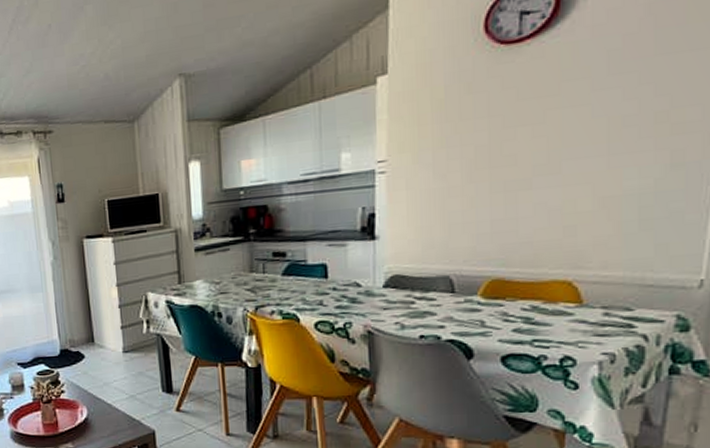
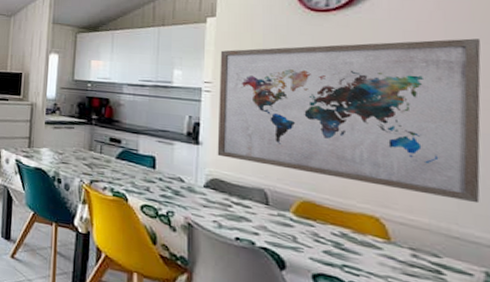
wall art: none [395,45,692,249] -> present [217,38,481,204]

